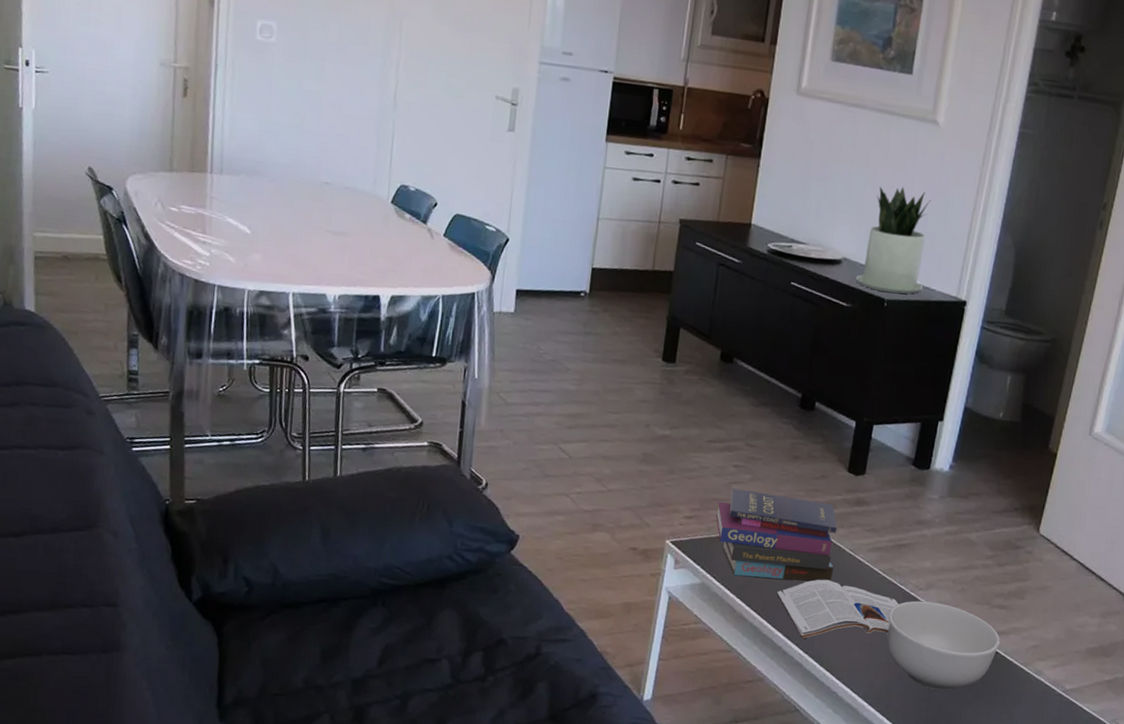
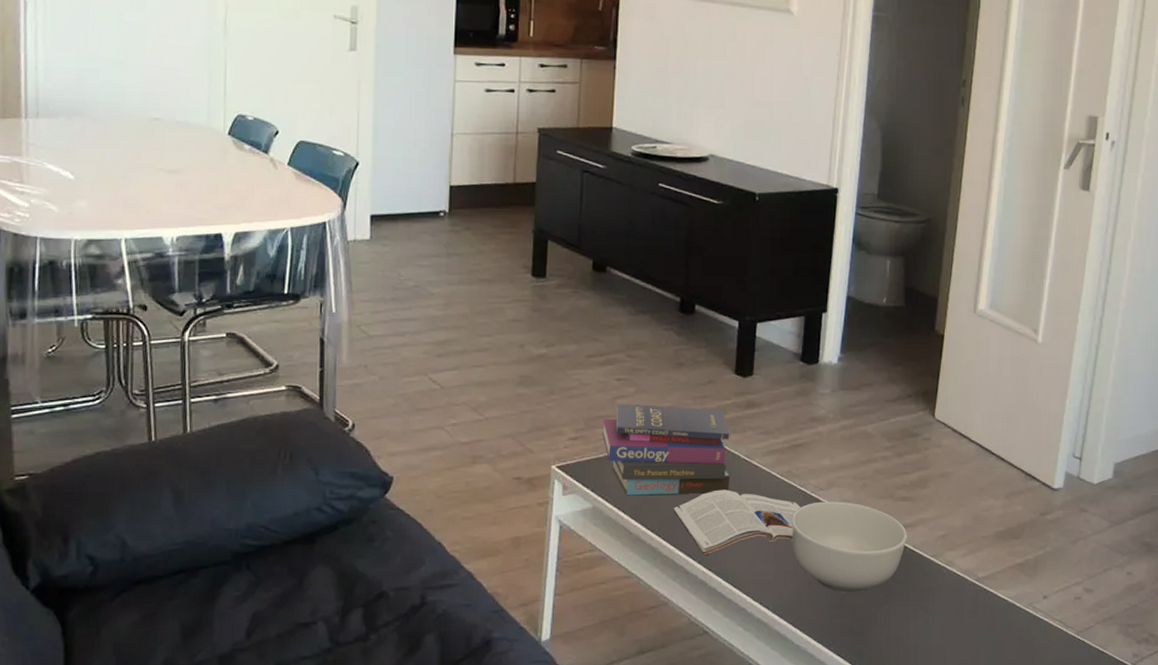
planter: present [855,187,930,294] -> none [724,79,793,187]

